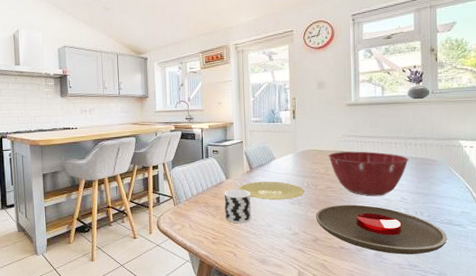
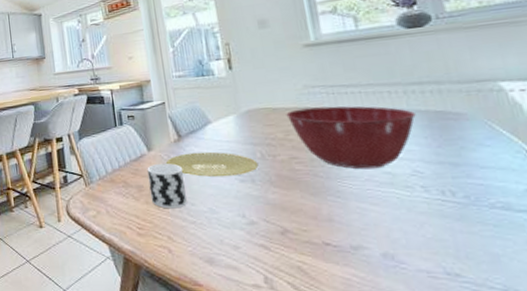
plate: present [315,204,448,255] -> none [278,181,509,256]

